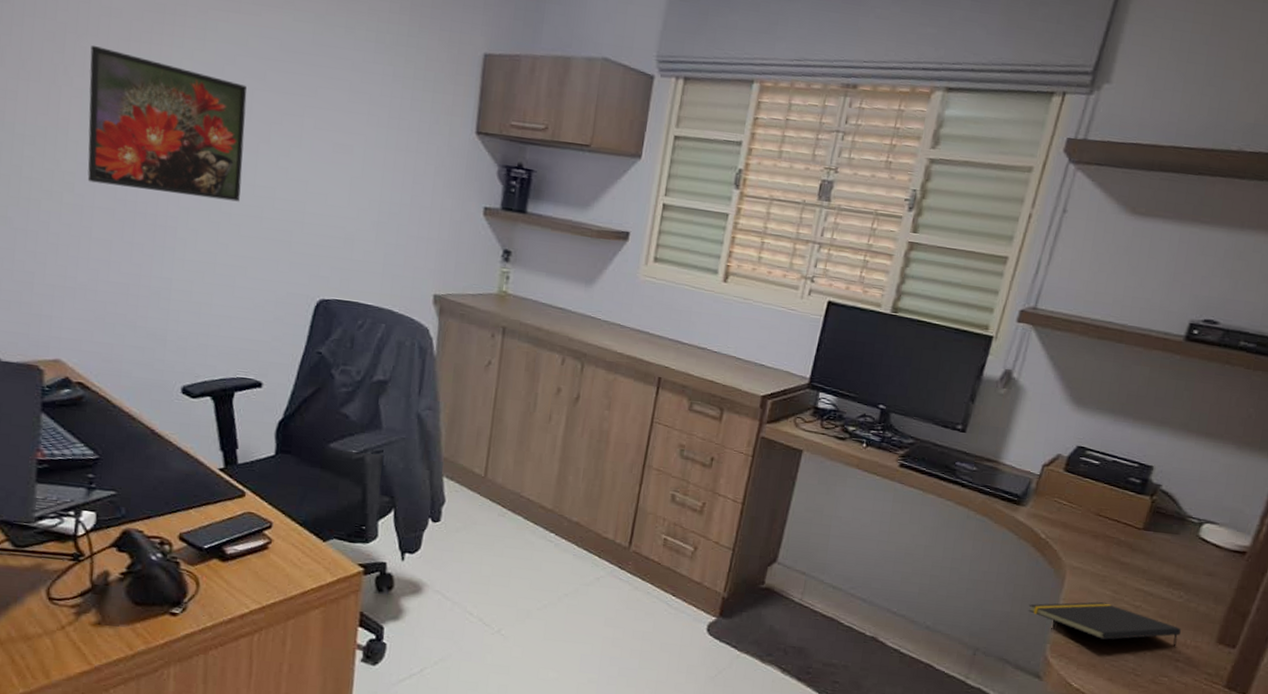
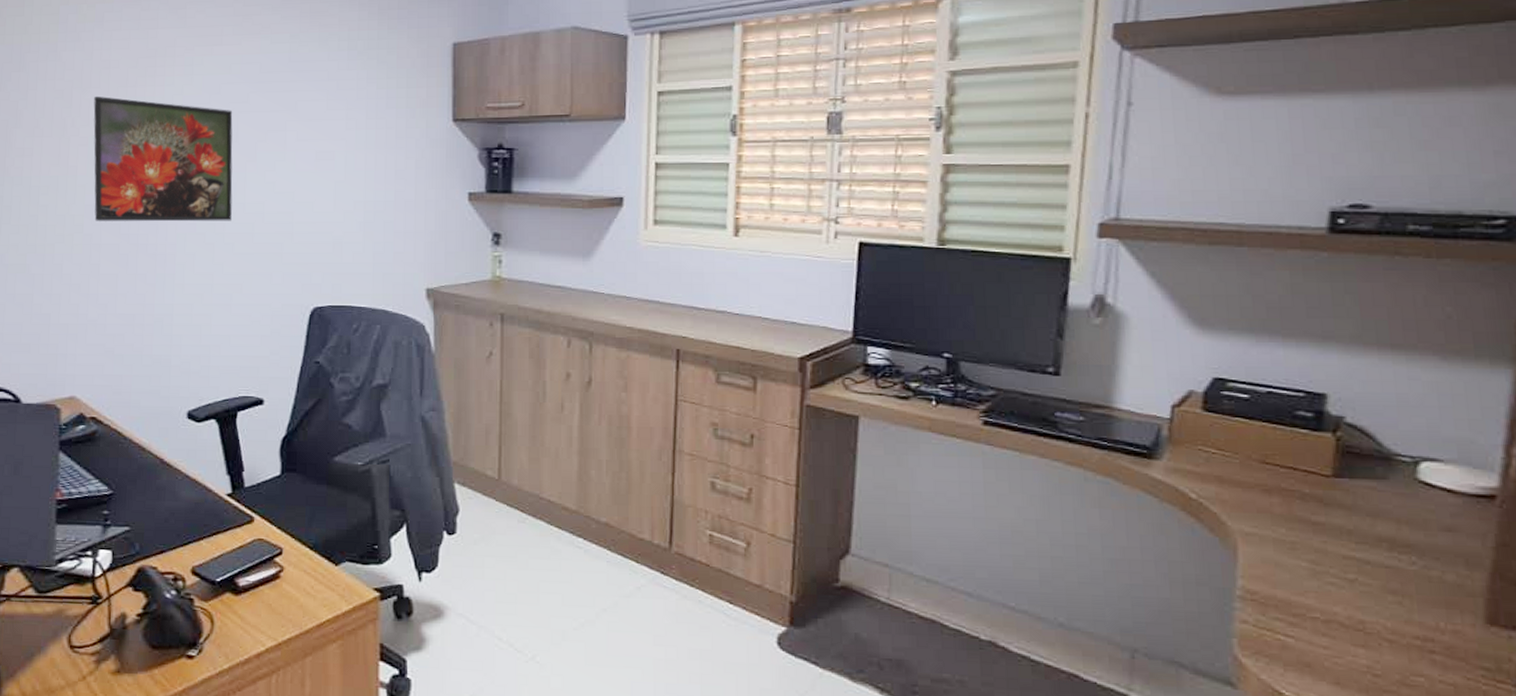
notepad: present [1028,601,1181,647] -> none [1194,577,1427,633]

